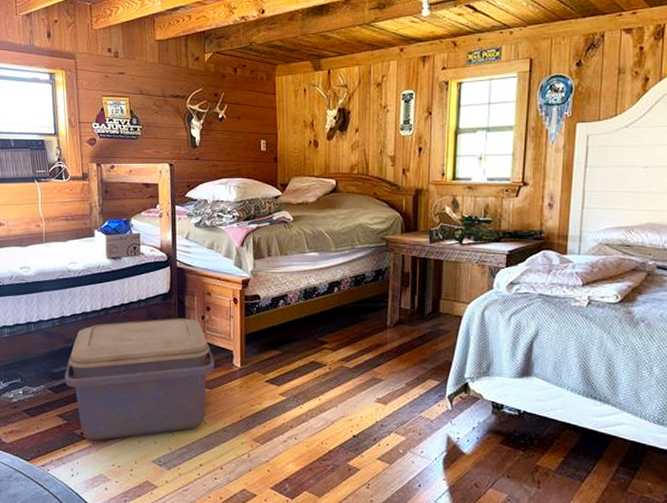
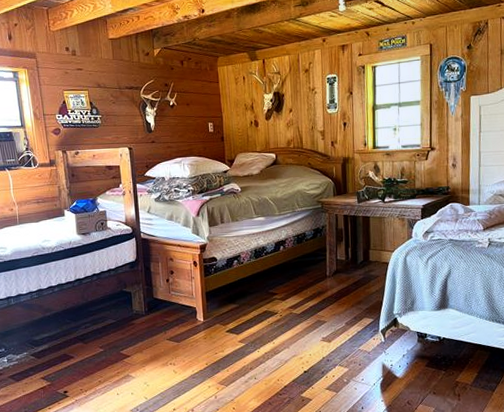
cooler: present [64,318,214,441] -> none [45,282,181,398]

